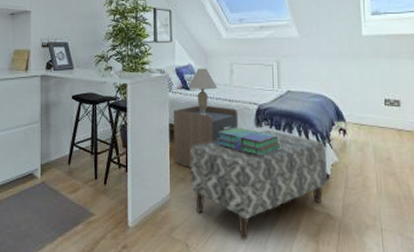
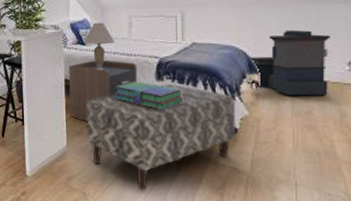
storage bin: none [335,81,403,143] -> present [247,29,330,96]

